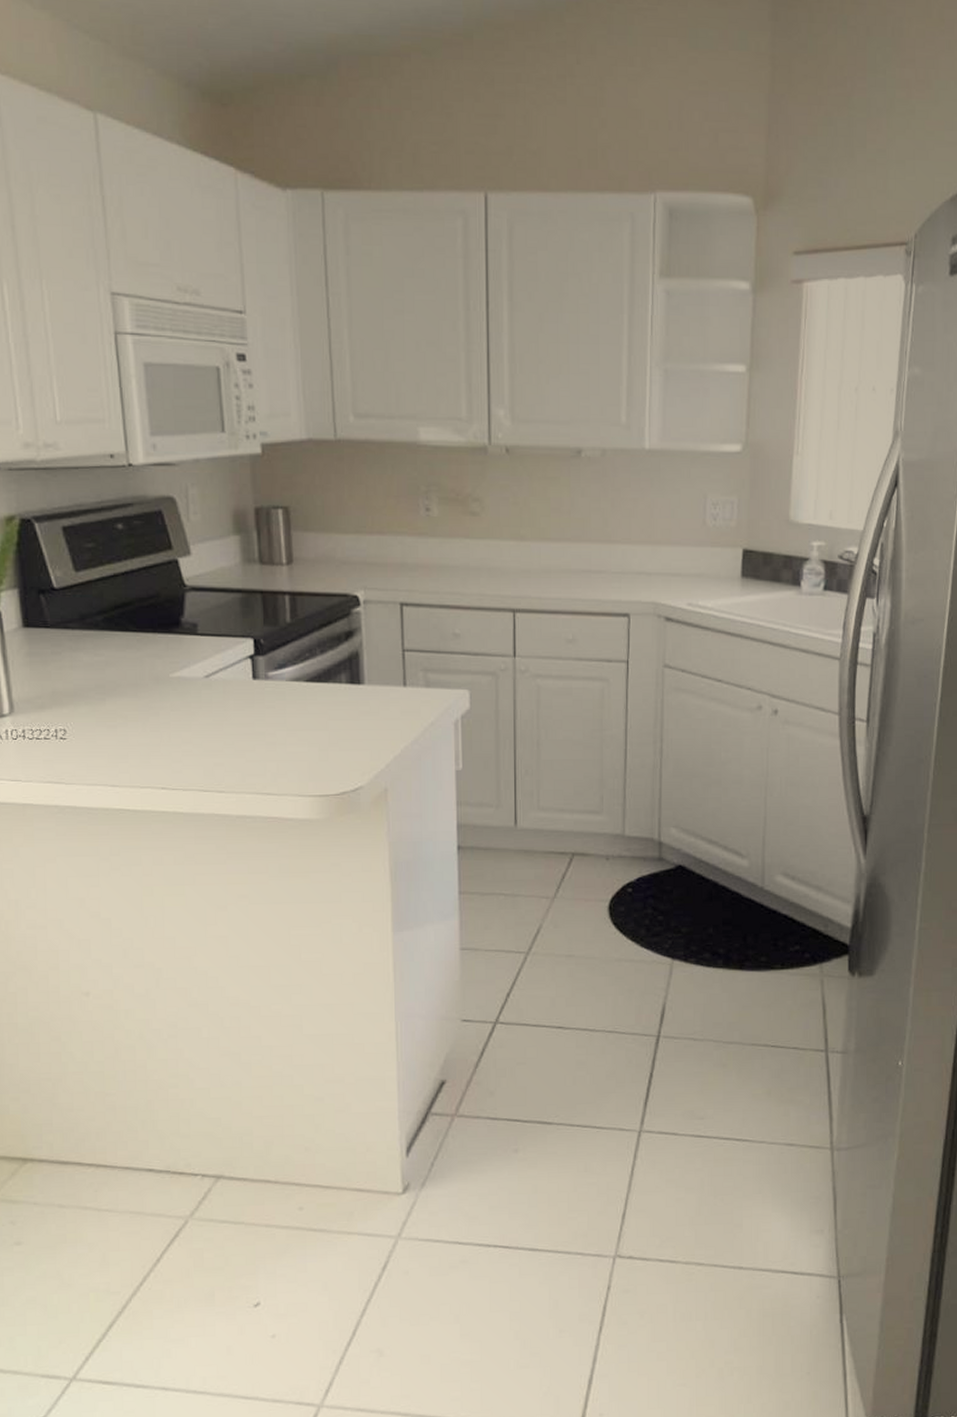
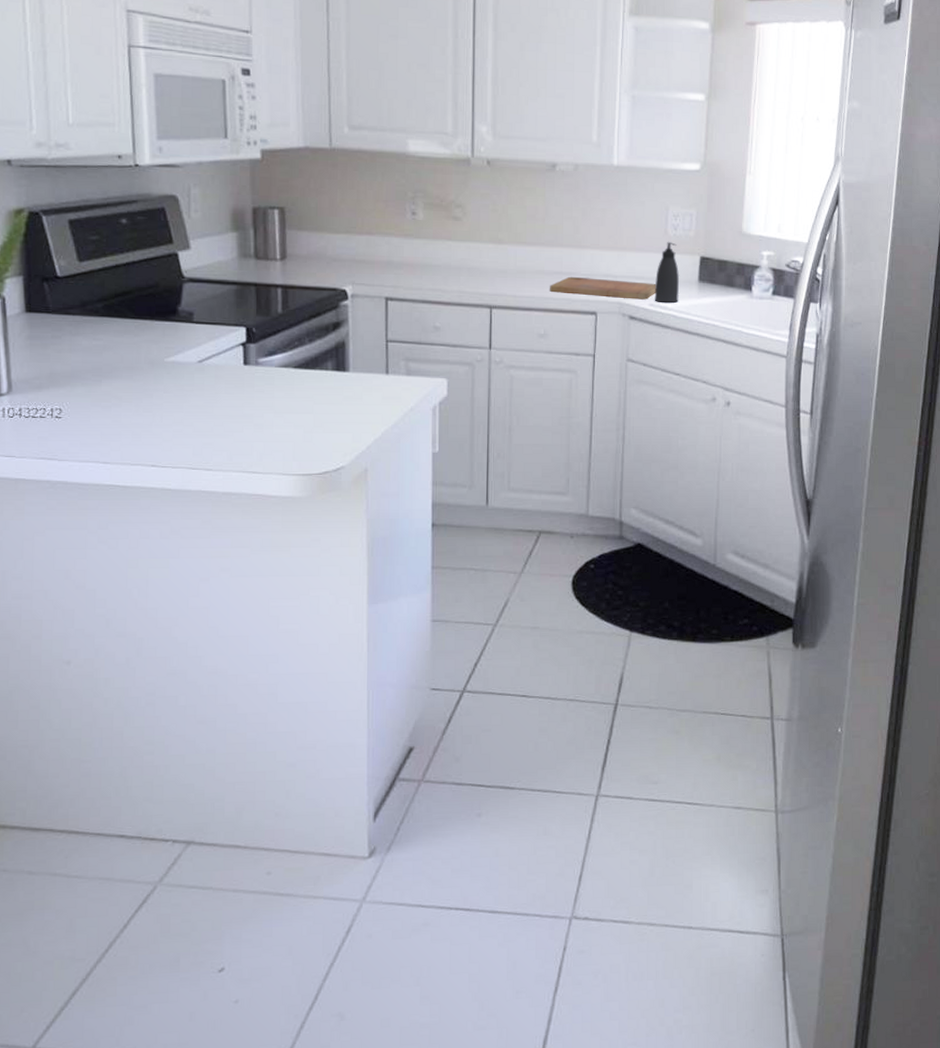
cutting board: none [578,575,695,599] -> present [550,276,657,300]
soap dispenser: none [692,534,721,603] -> present [654,242,680,304]

